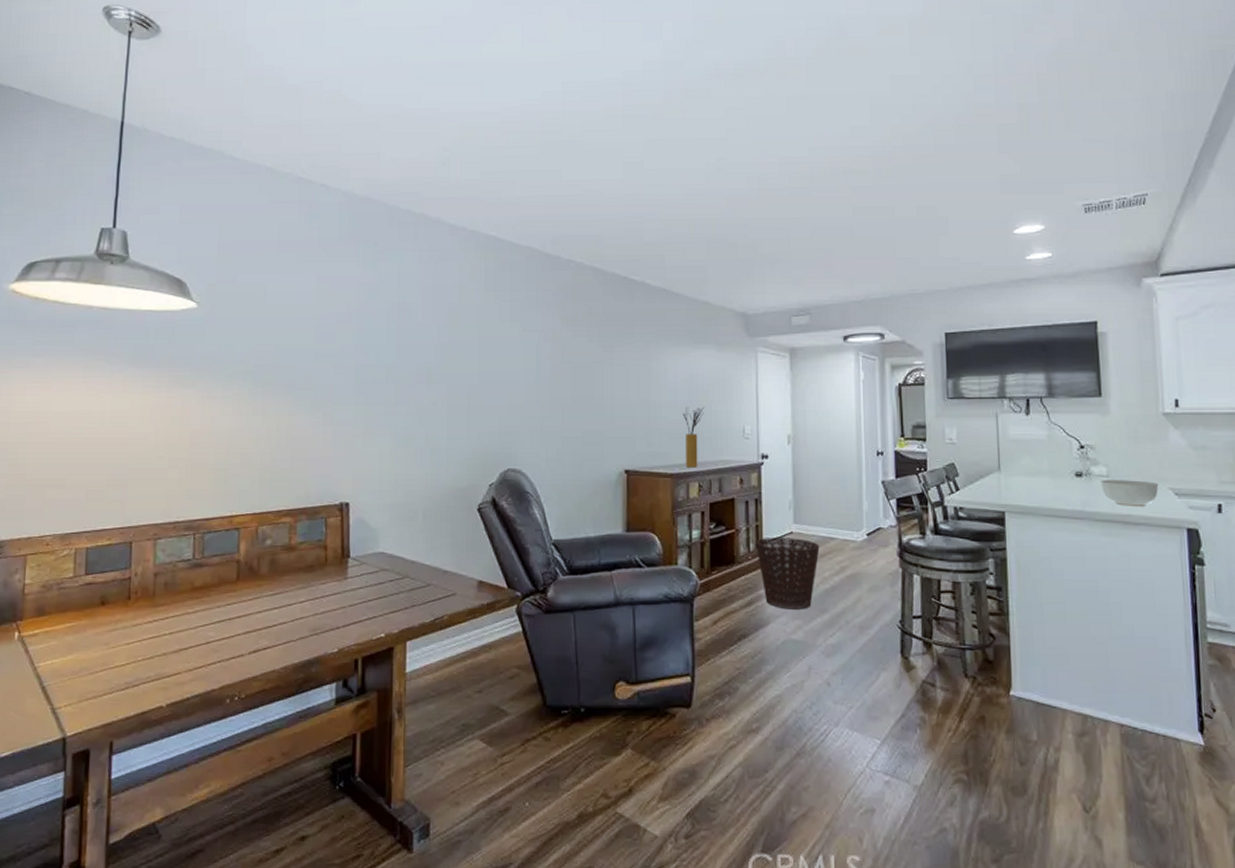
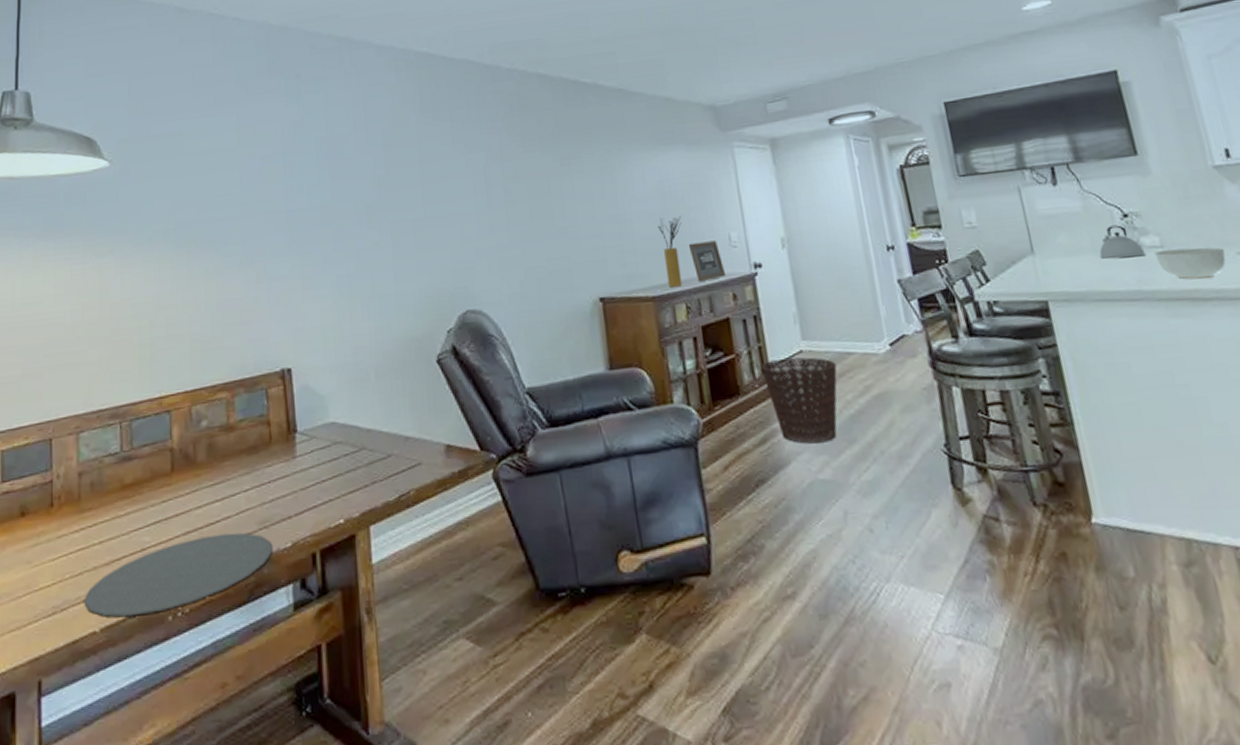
placemat: none [153,636,321,697] -> present [84,532,272,618]
picture frame: none [707,431,737,465] -> present [688,240,727,281]
kettle: none [1054,454,1093,483] -> present [1099,225,1146,259]

